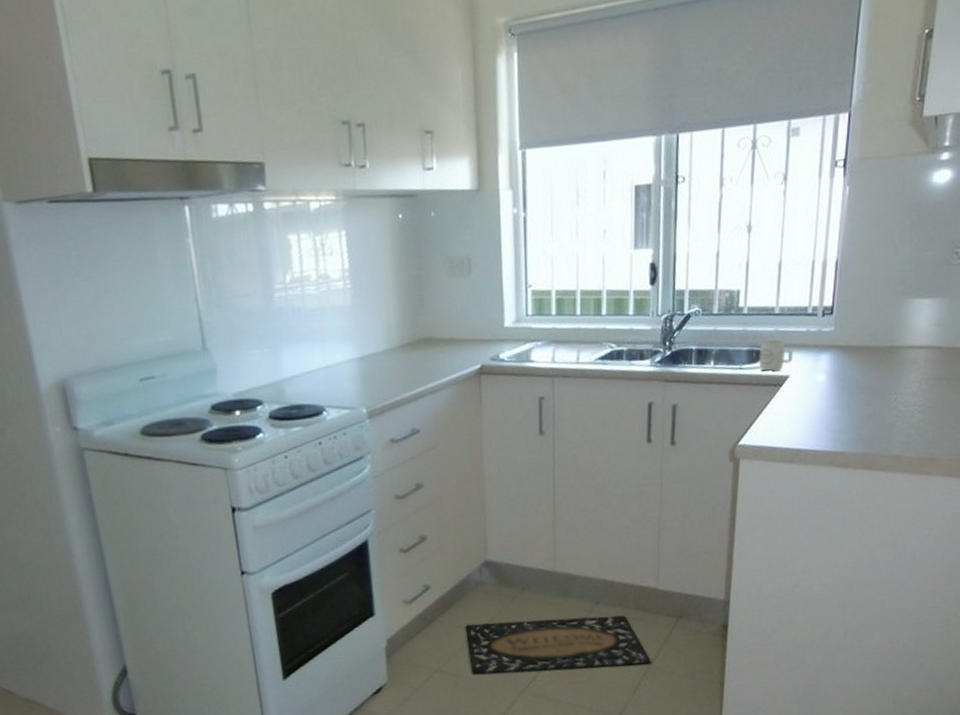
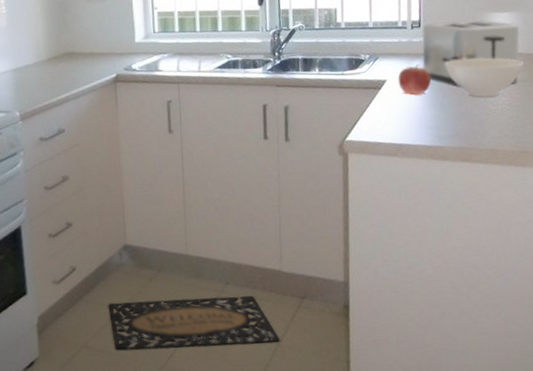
mug: present [759,339,793,372] -> none [358,49,389,77]
fruit: none [802,357,838,393] -> present [397,63,431,95]
toaster: none [831,306,943,384] -> present [421,19,521,86]
bowl: none [856,351,943,398] -> present [445,57,524,98]

